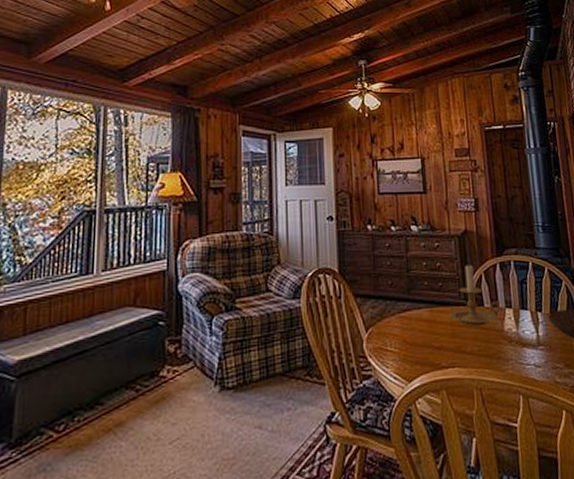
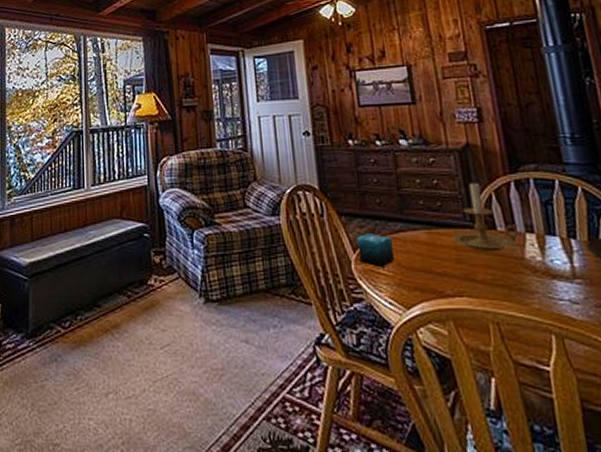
candle: none [369,313,402,345] -> present [357,233,395,268]

